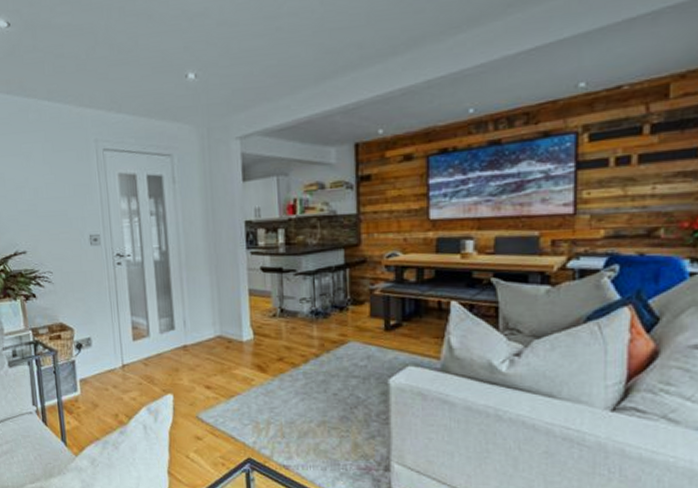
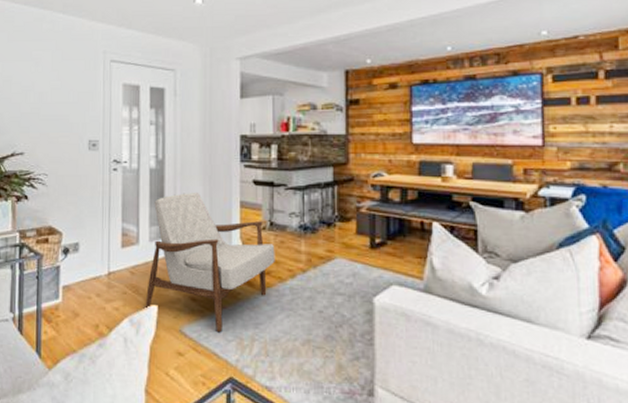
armchair: none [161,282,287,418] -> present [145,192,275,333]

